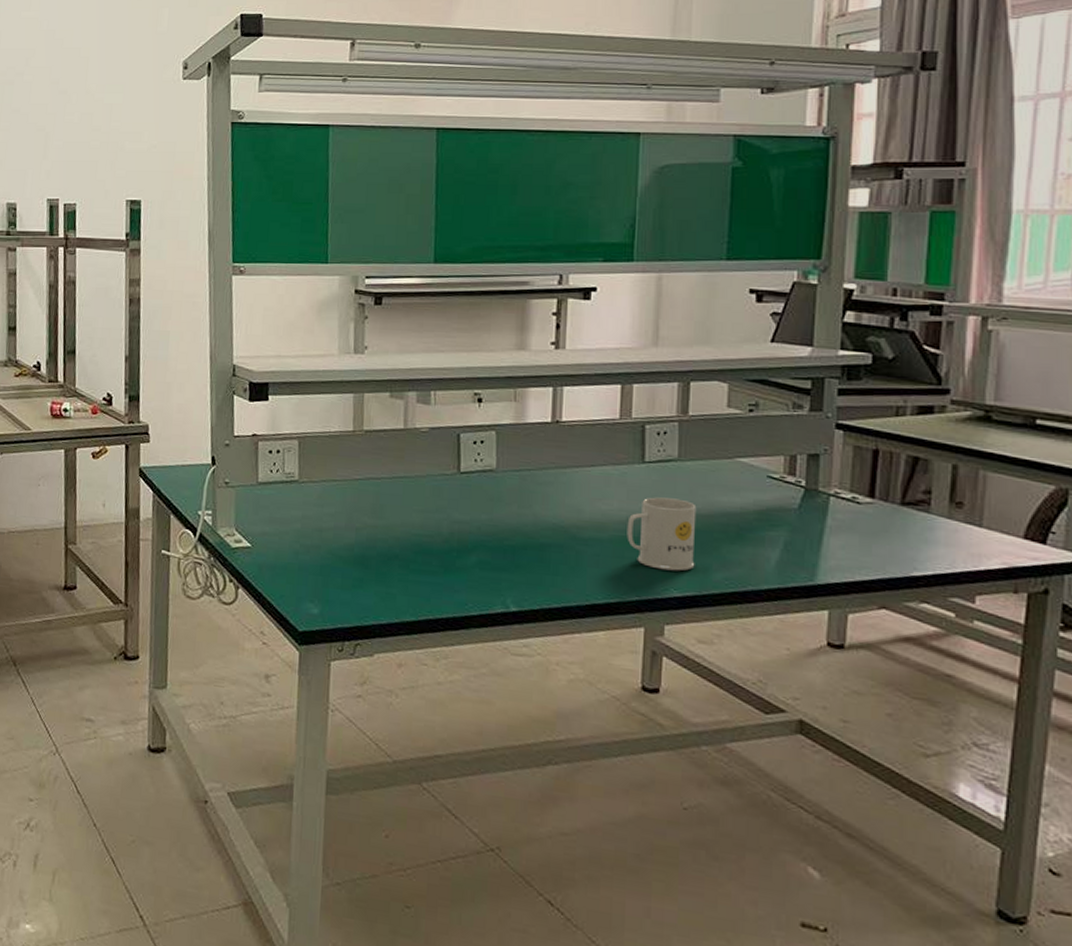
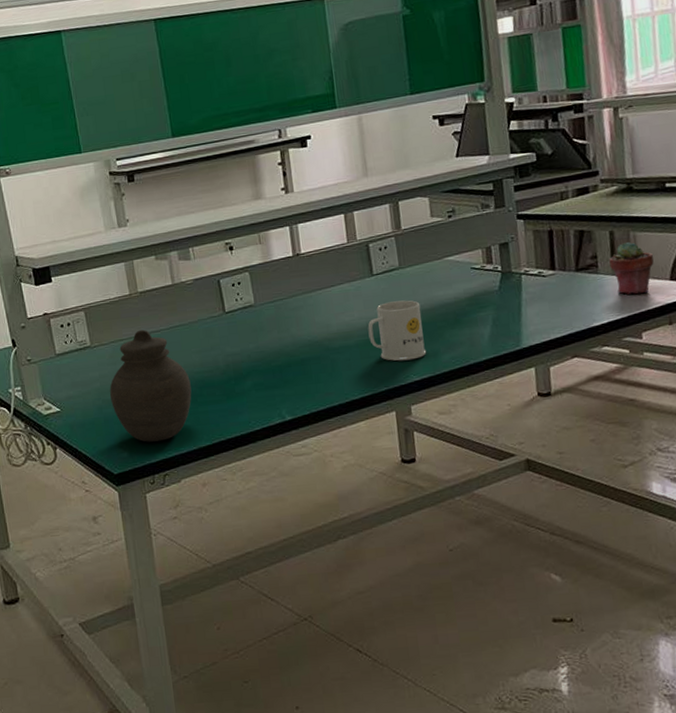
jar: none [310,473,405,605] -> present [110,329,192,442]
potted succulent: none [947,481,1007,549] -> present [609,241,654,295]

